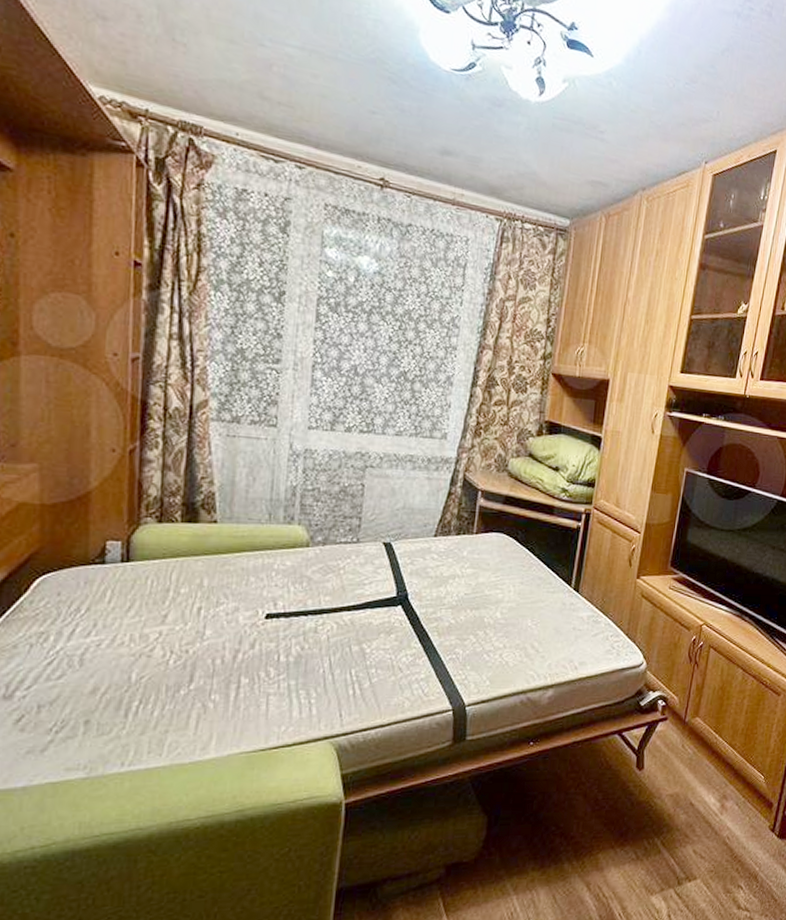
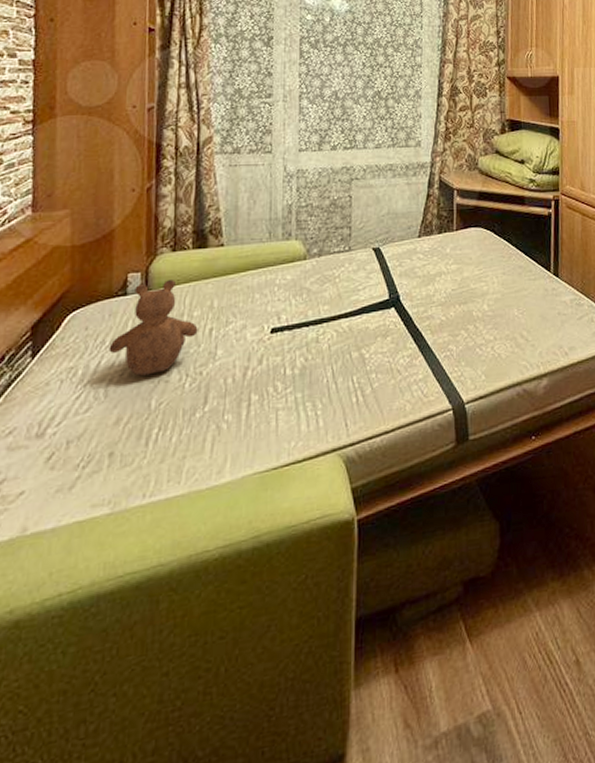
teddy bear: none [84,553,185,648] -> present [109,280,198,376]

